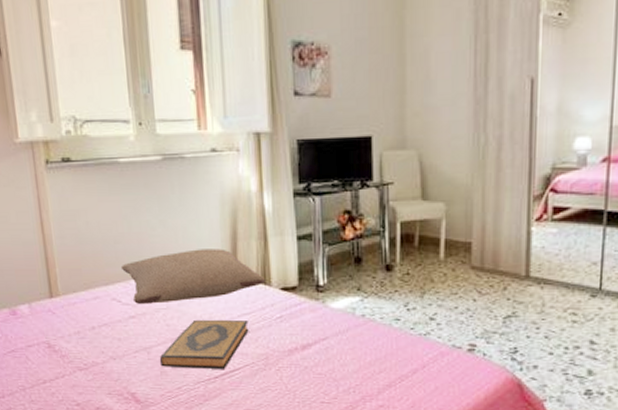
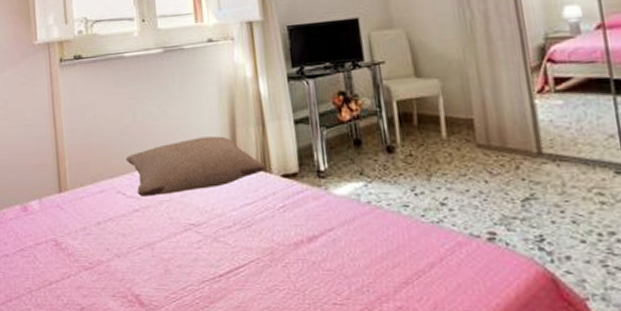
hardback book: present [159,319,249,369] -> none [163,210,252,266]

